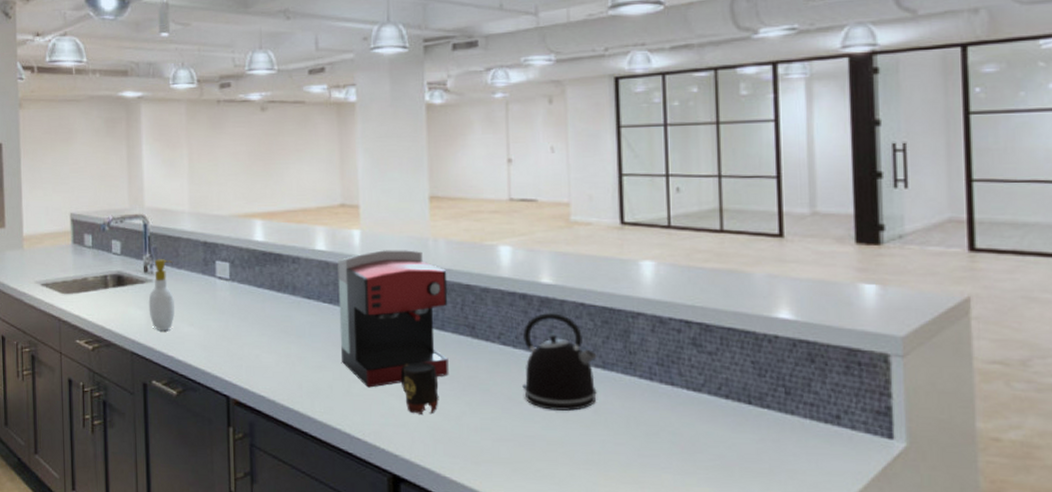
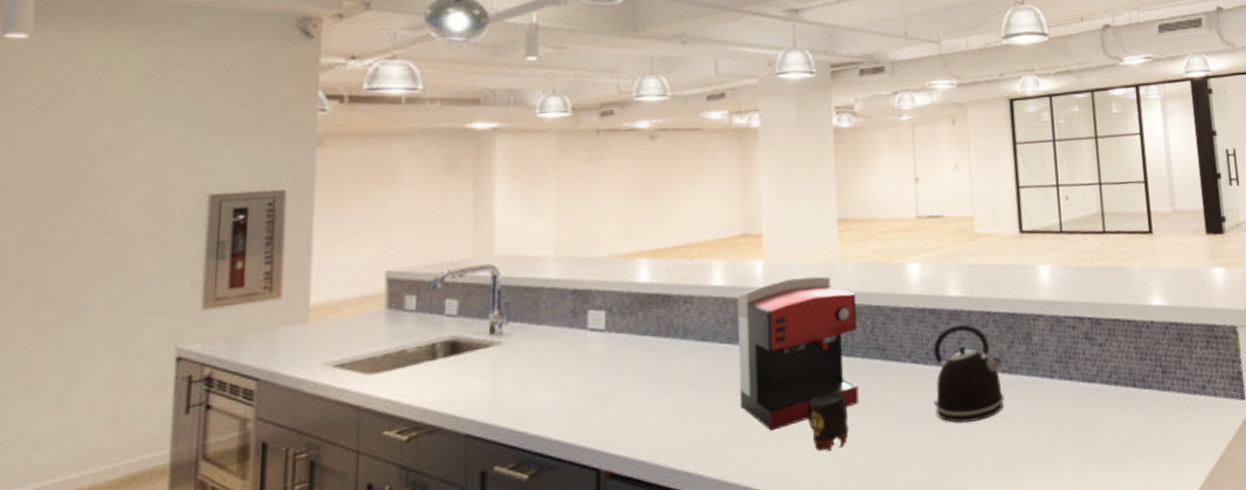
soap bottle: present [148,259,175,332] -> none [494,315,532,404]

